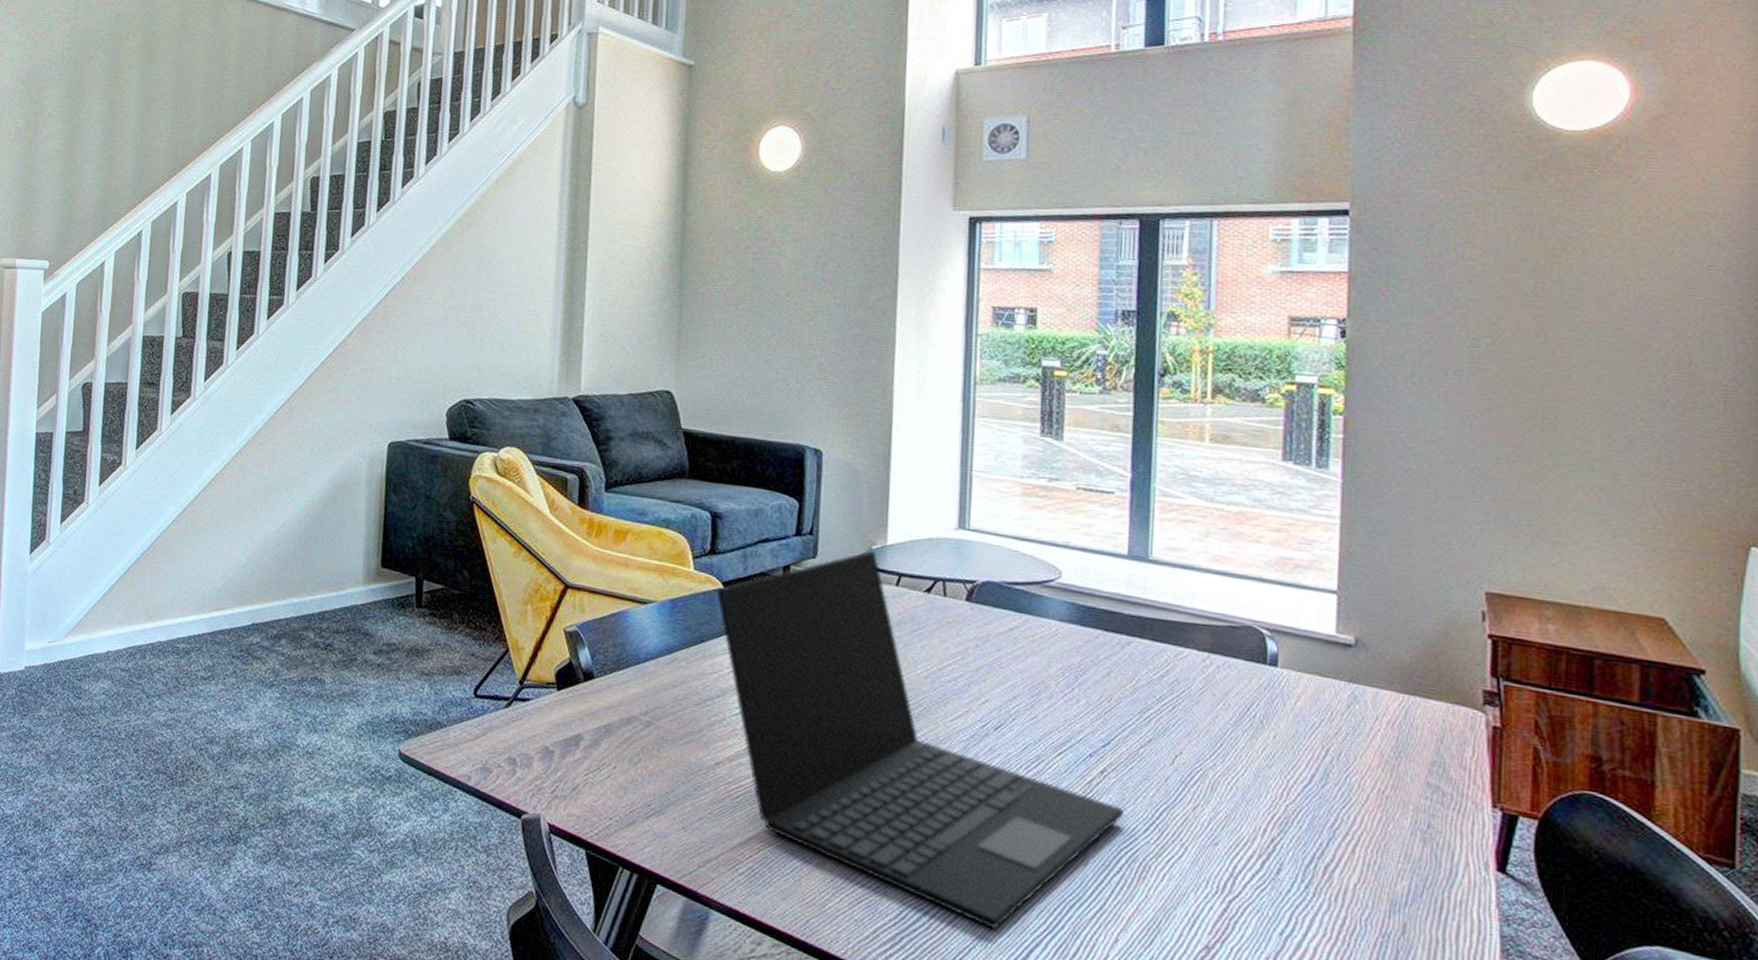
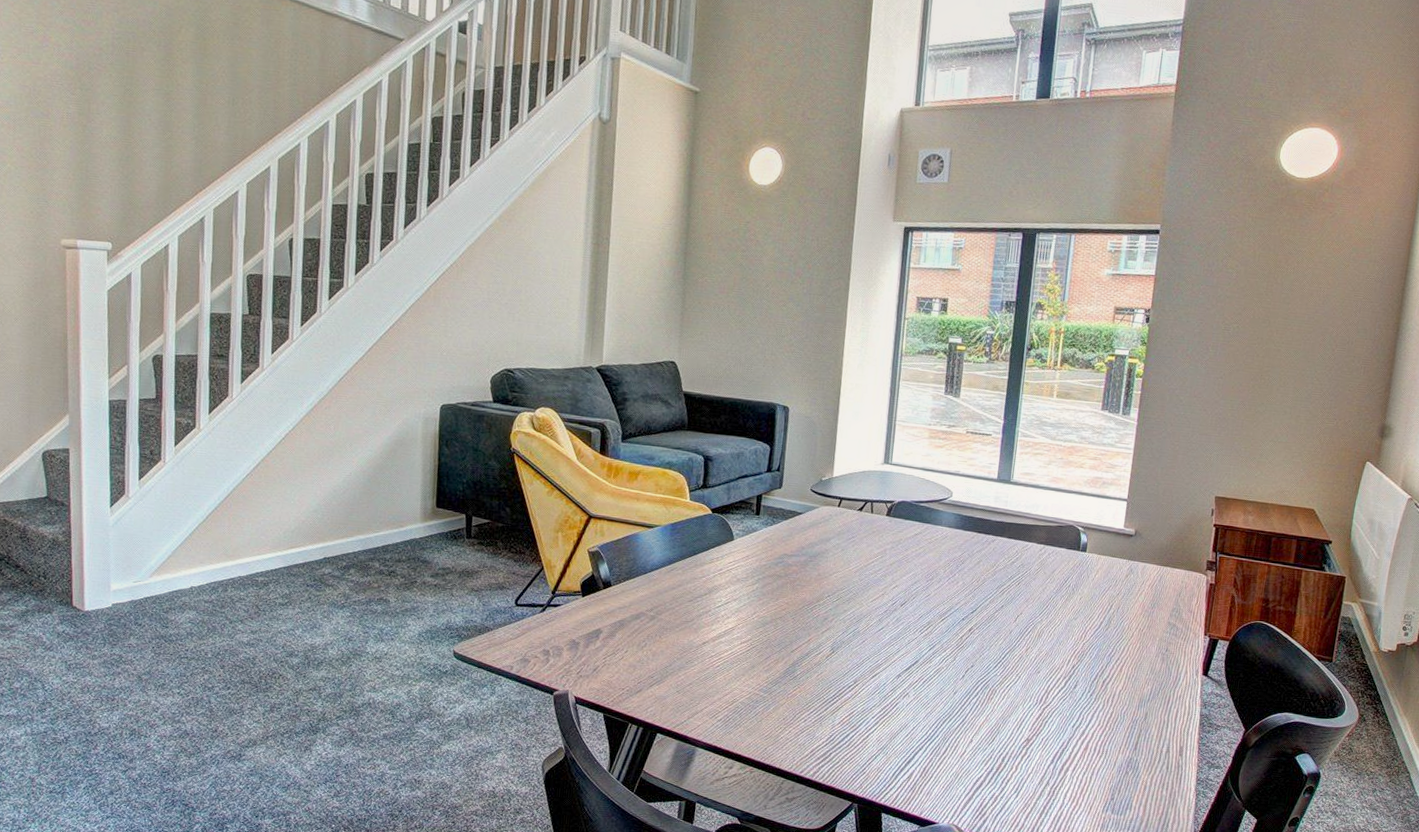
laptop: present [715,550,1124,930] -> none [706,481,982,742]

